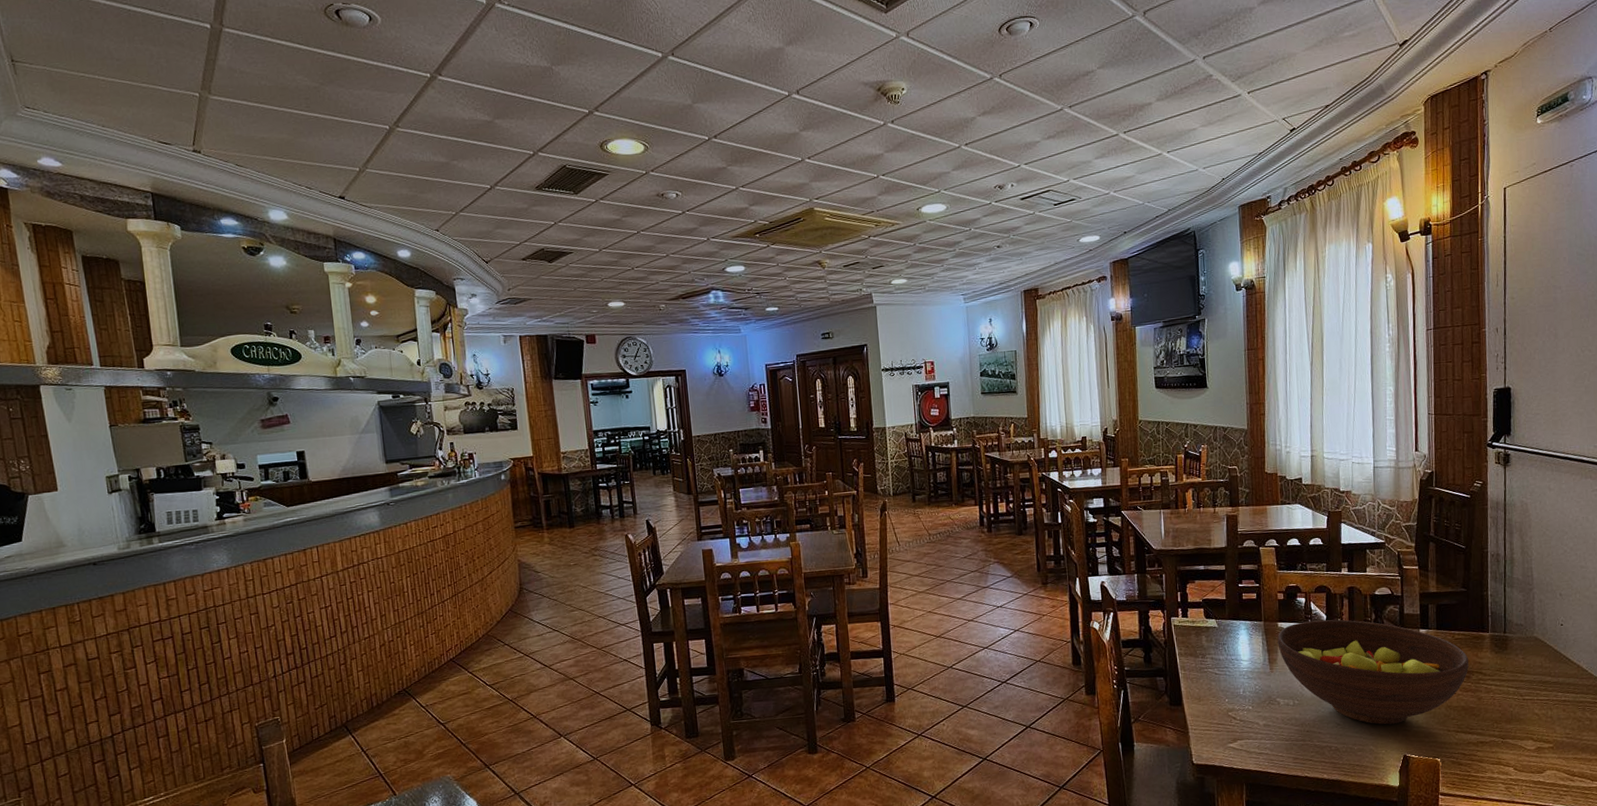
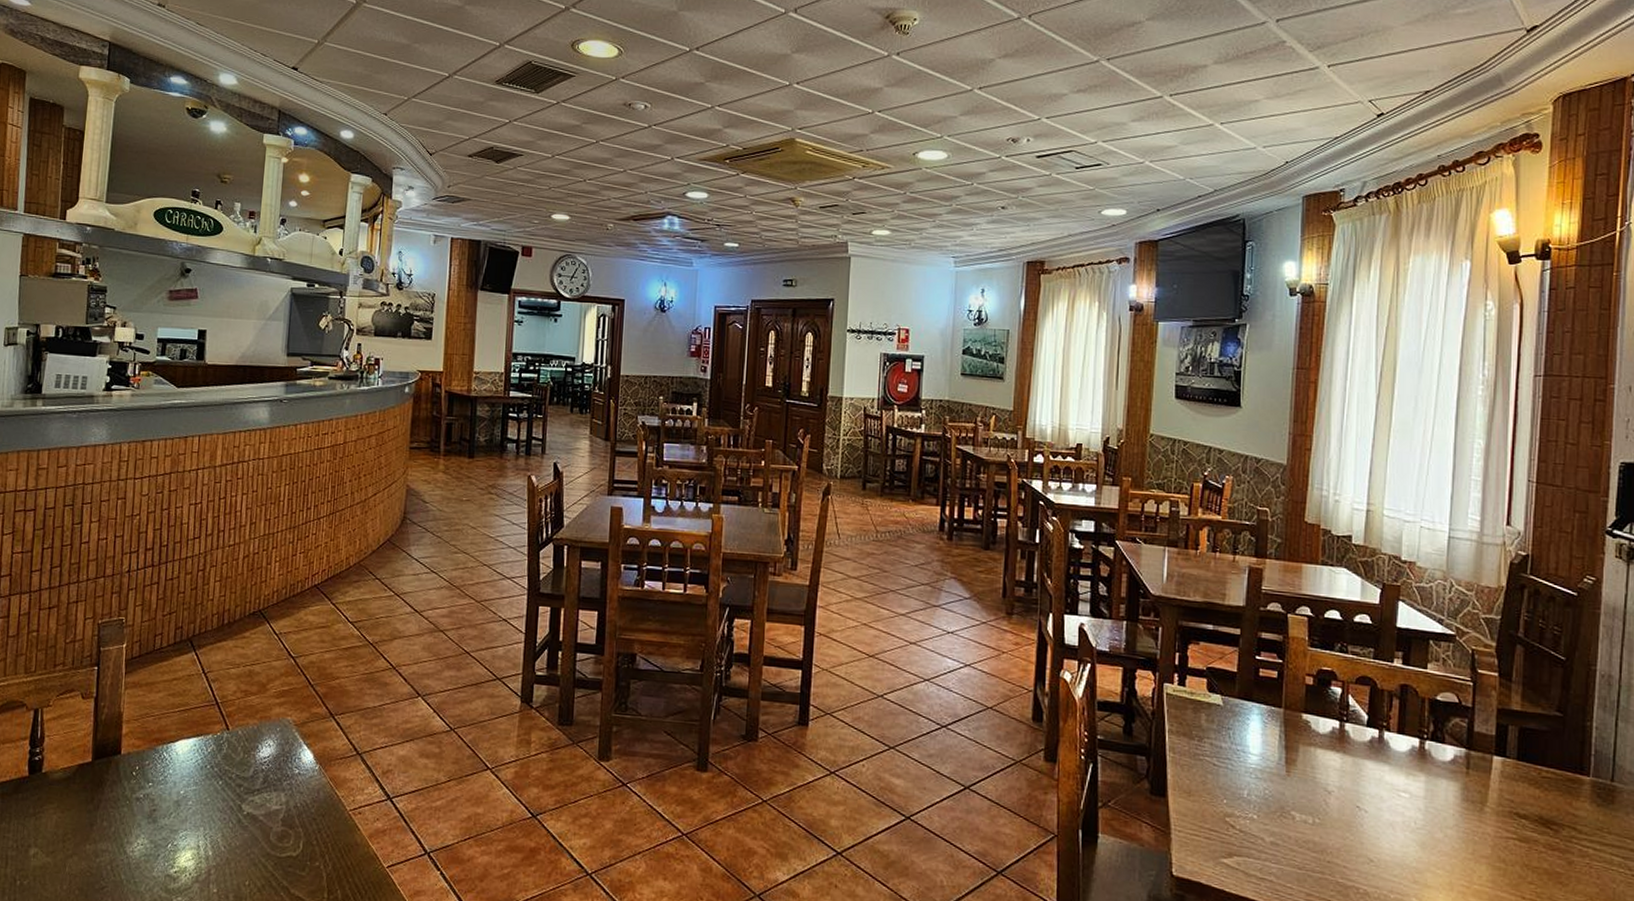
fruit bowl: present [1277,619,1469,725] -> none [1299,718,1559,875]

